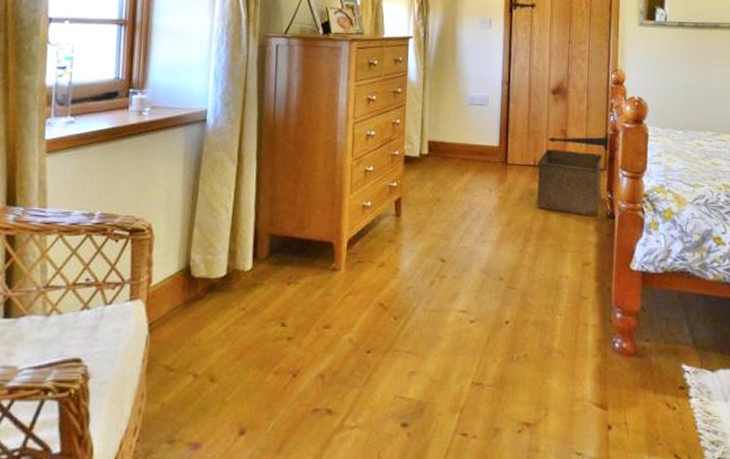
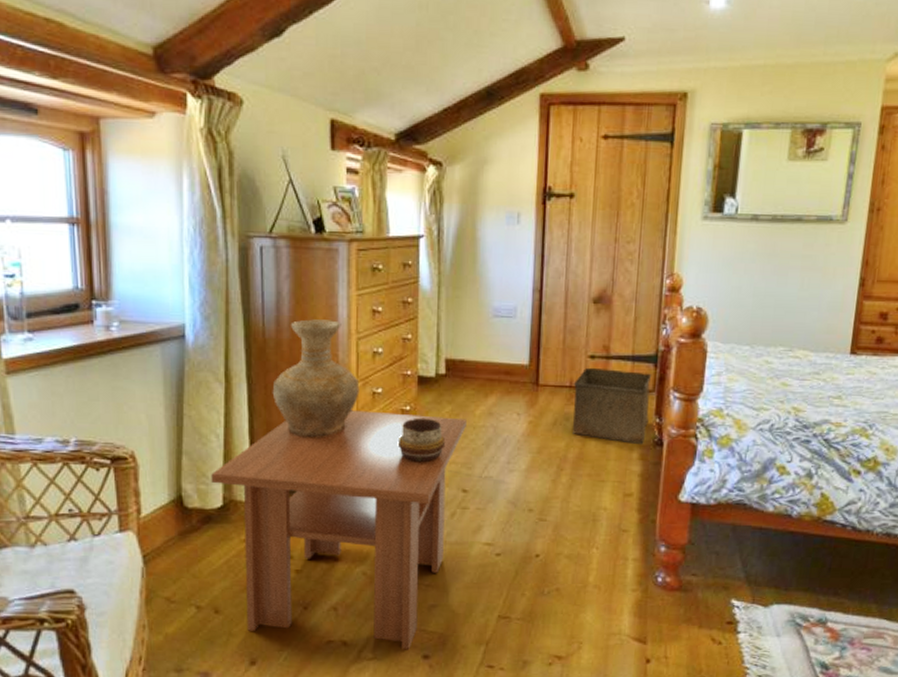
coffee table: none [218,186,445,418] -> present [211,410,466,650]
vase: none [278,106,354,212] -> present [272,319,360,438]
decorative bowl: none [385,193,427,233] -> present [397,418,446,462]

